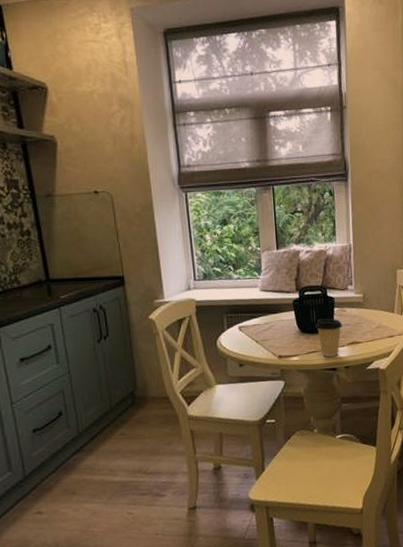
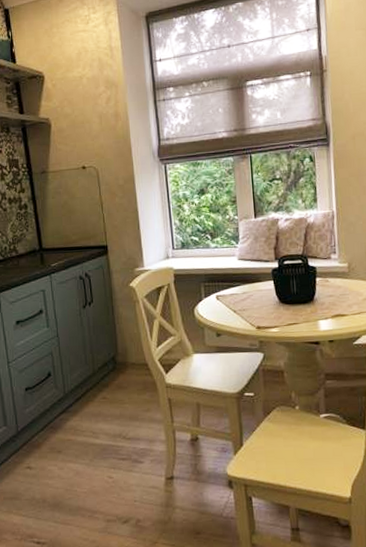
coffee cup: present [315,318,343,357] -> none [296,289,326,330]

